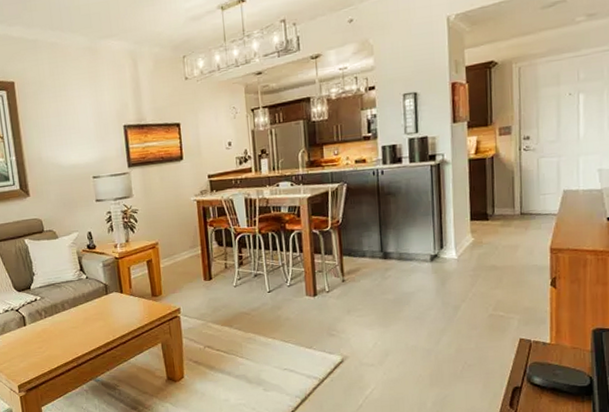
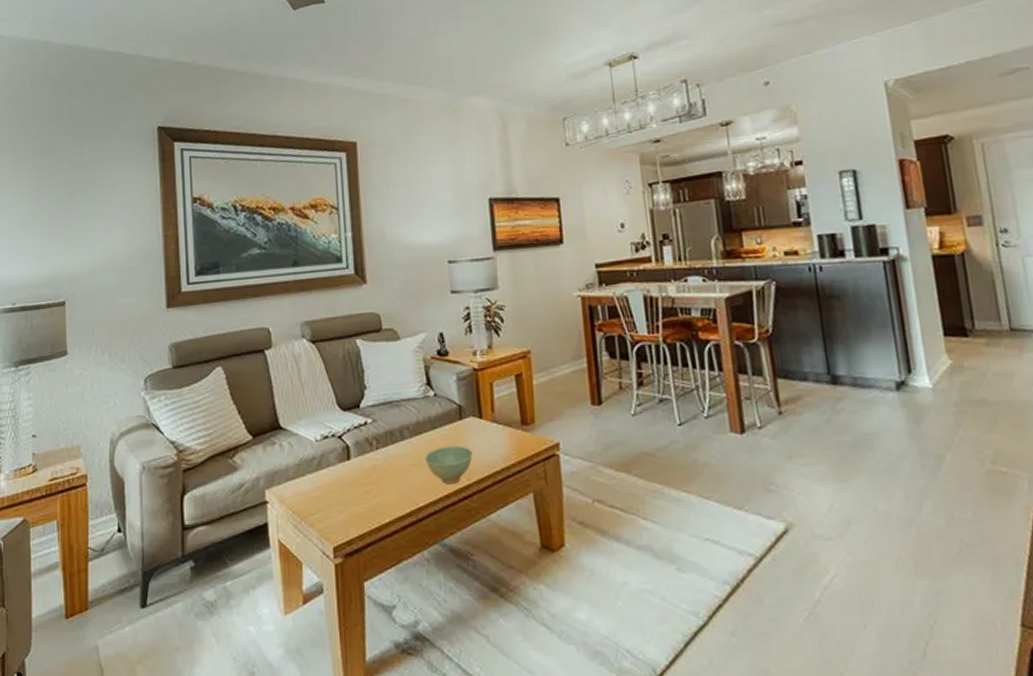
bowl: none [81,313,117,340] -> present [425,445,473,485]

